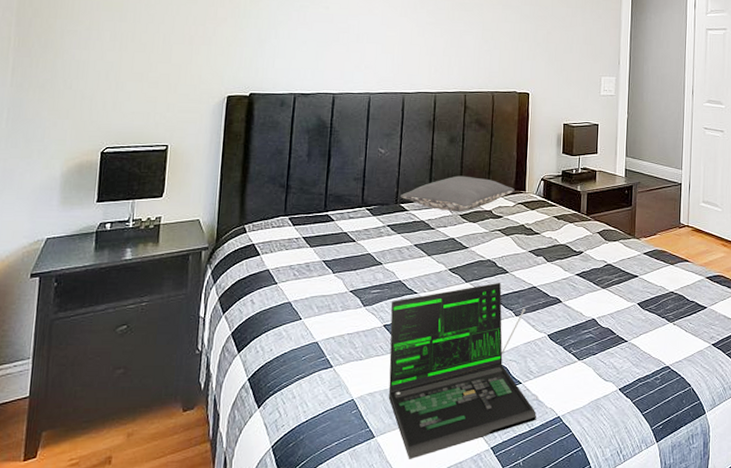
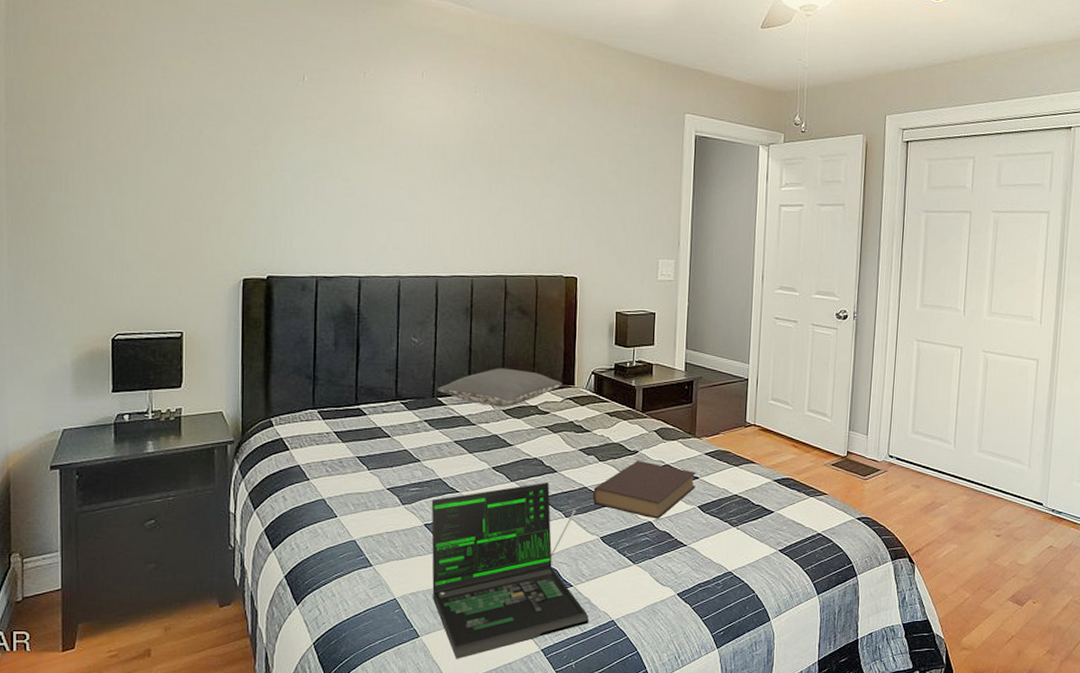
book: none [540,261,636,316] -> present [592,461,696,519]

